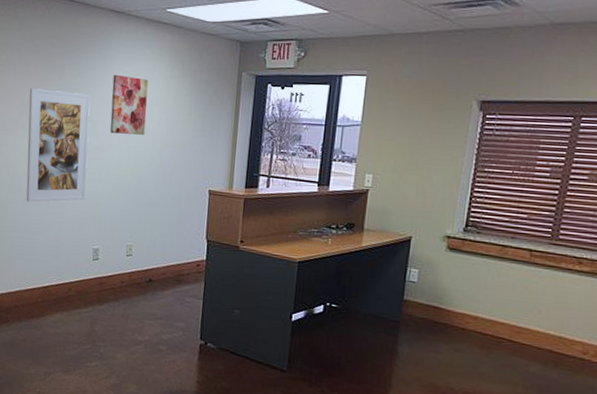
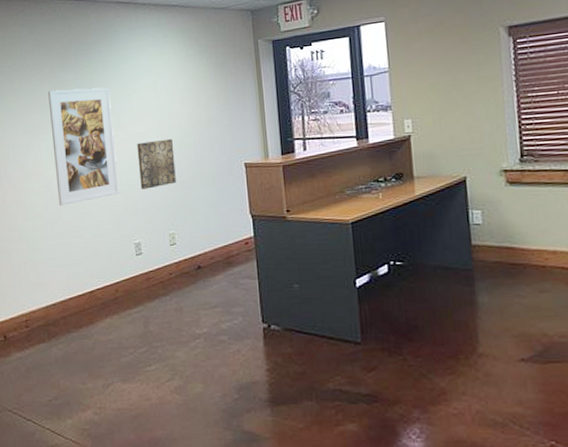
wall art: none [107,154,145,200] -> present [137,138,176,189]
wall art: present [110,74,149,135] -> none [129,62,170,122]

